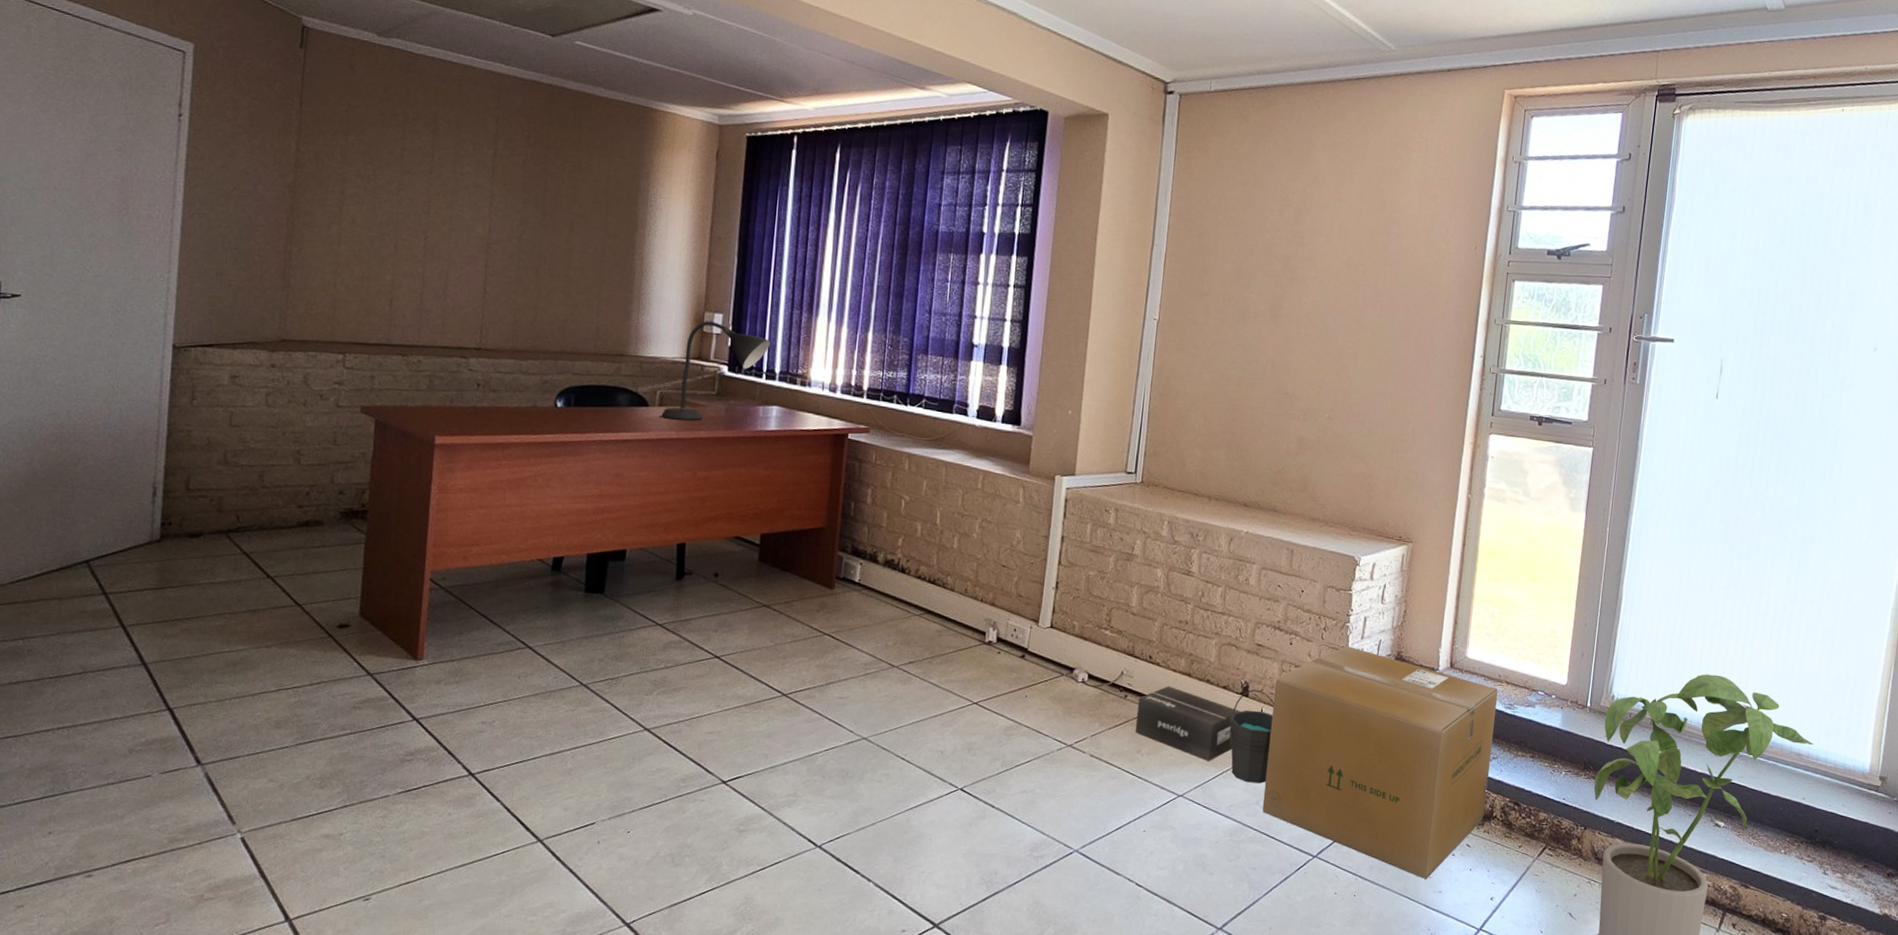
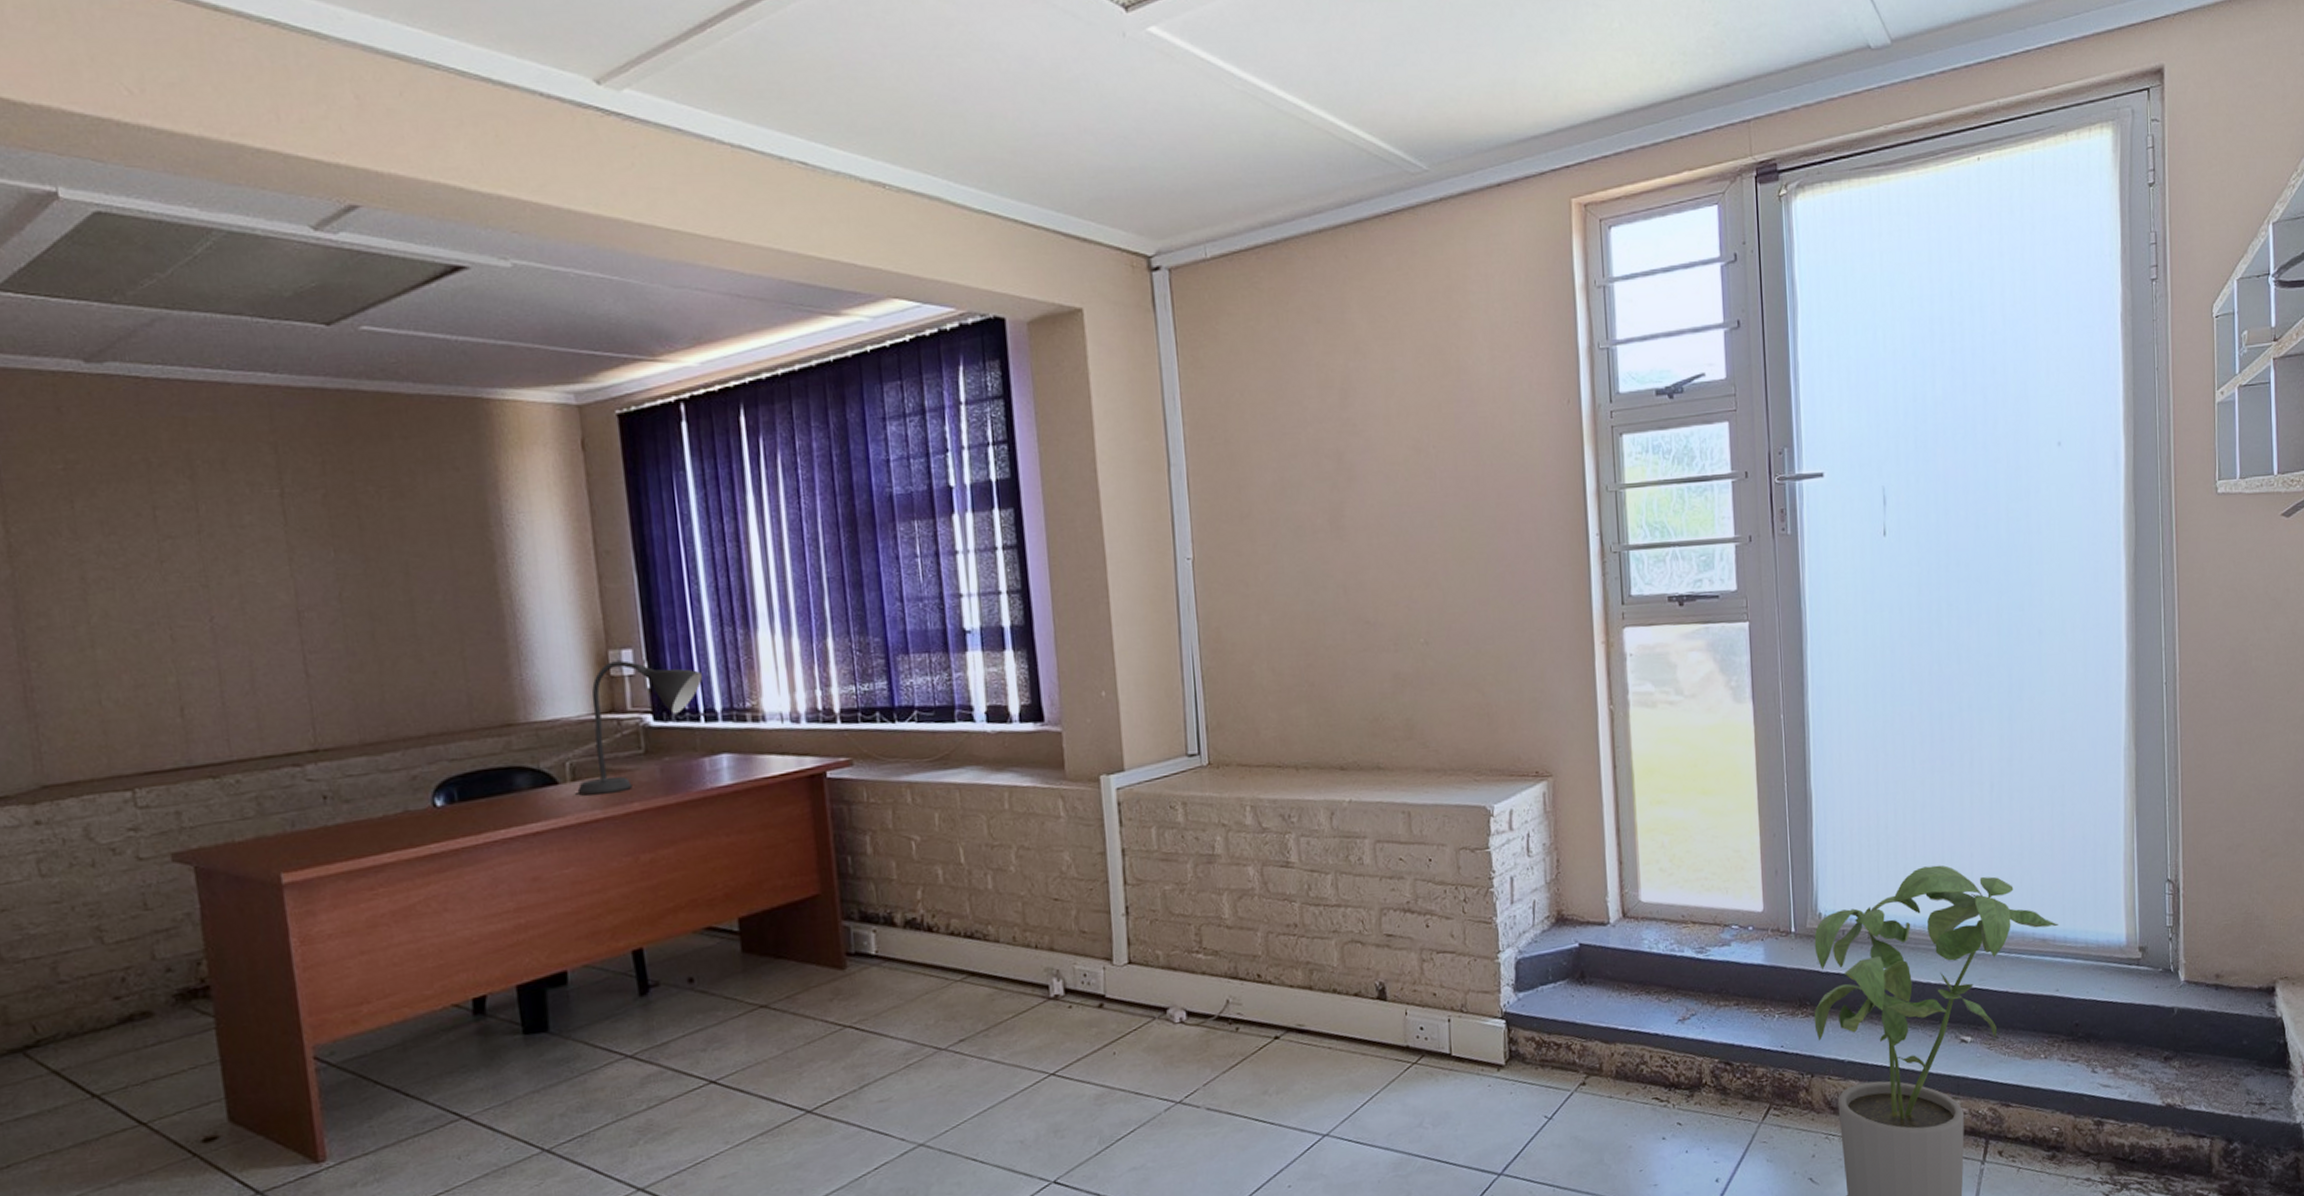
box: present [1135,686,1241,761] -> none [1253,1006,1381,1087]
bucket: present [1230,690,1274,784] -> none [1370,989,1426,1104]
box: present [1262,645,1498,880] -> none [1416,915,1692,1175]

